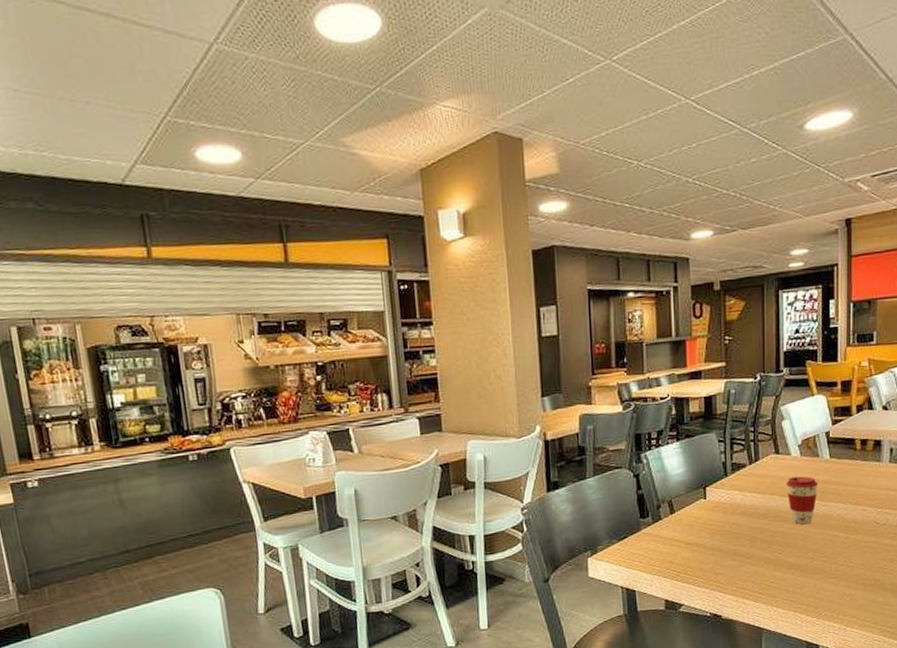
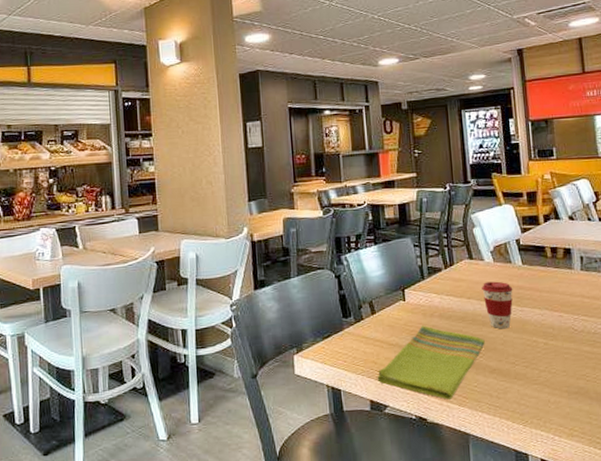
dish towel: none [673,523,785,596] -> present [377,325,485,400]

